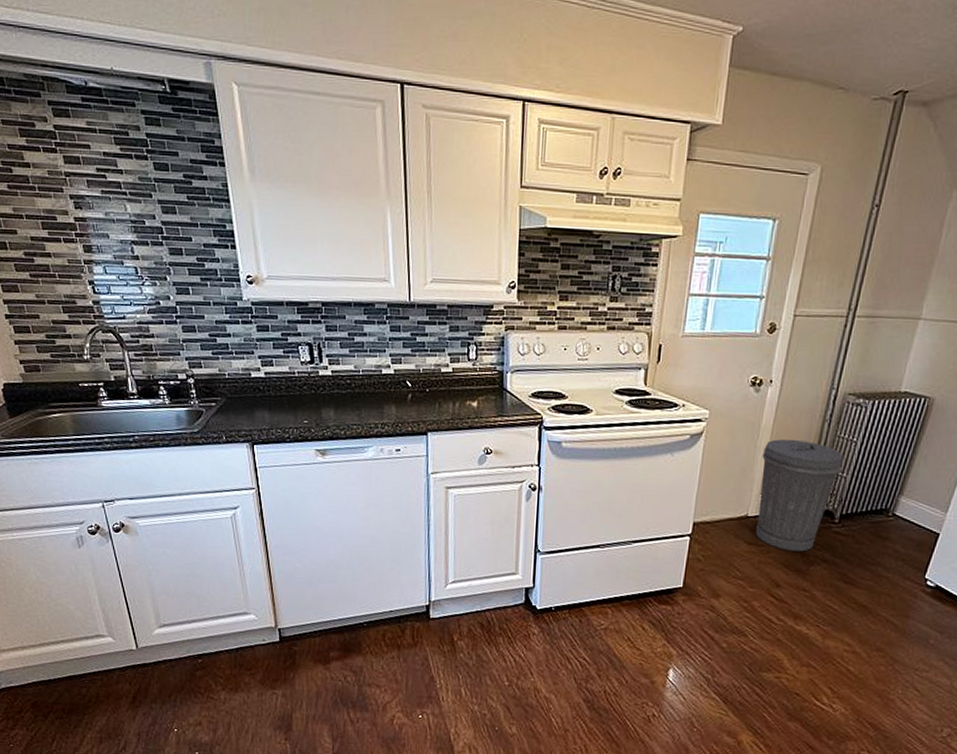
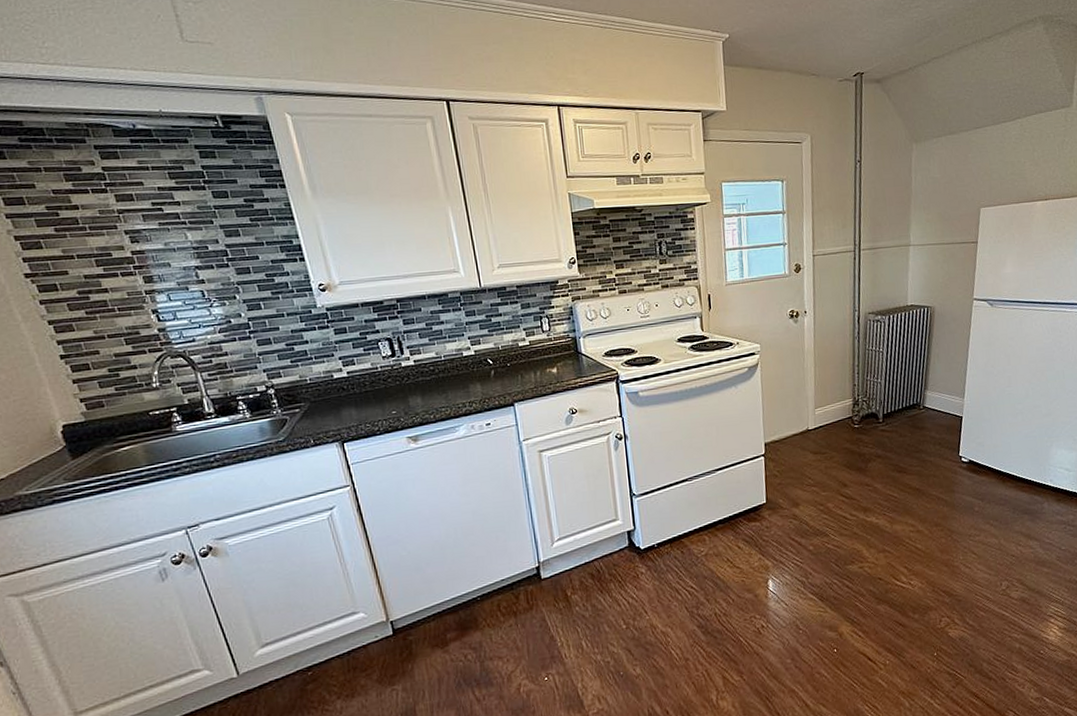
trash can: present [755,439,843,552] -> none [810,357,876,454]

